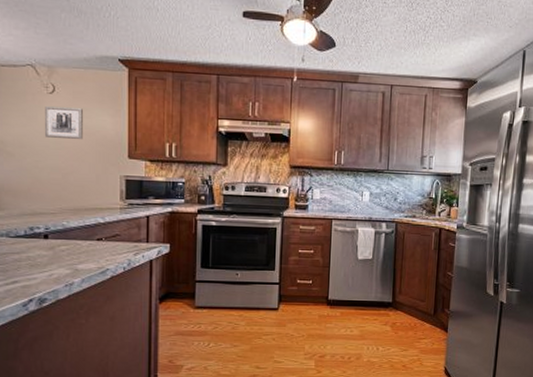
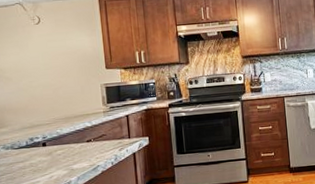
wall art: present [45,106,83,139] -> none [33,33,67,61]

